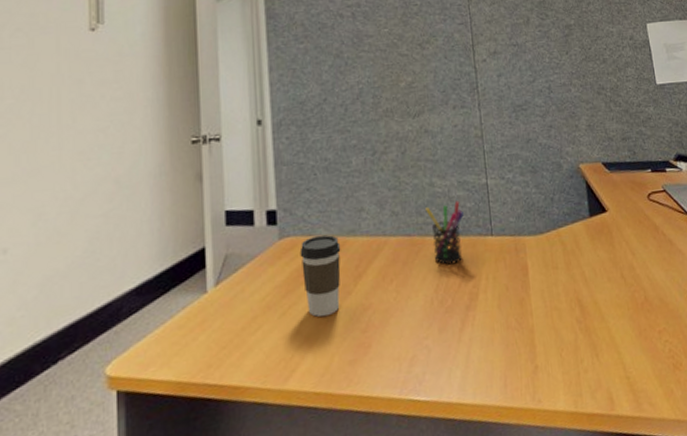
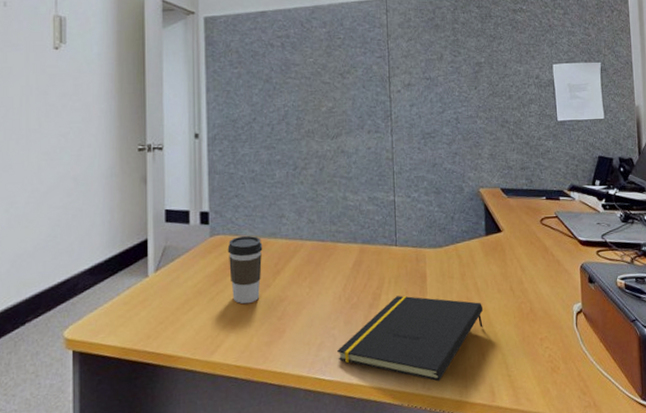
pen holder: present [425,201,465,265] -> none [338,214,373,268]
notepad: none [432,292,595,392] -> present [337,295,484,382]

